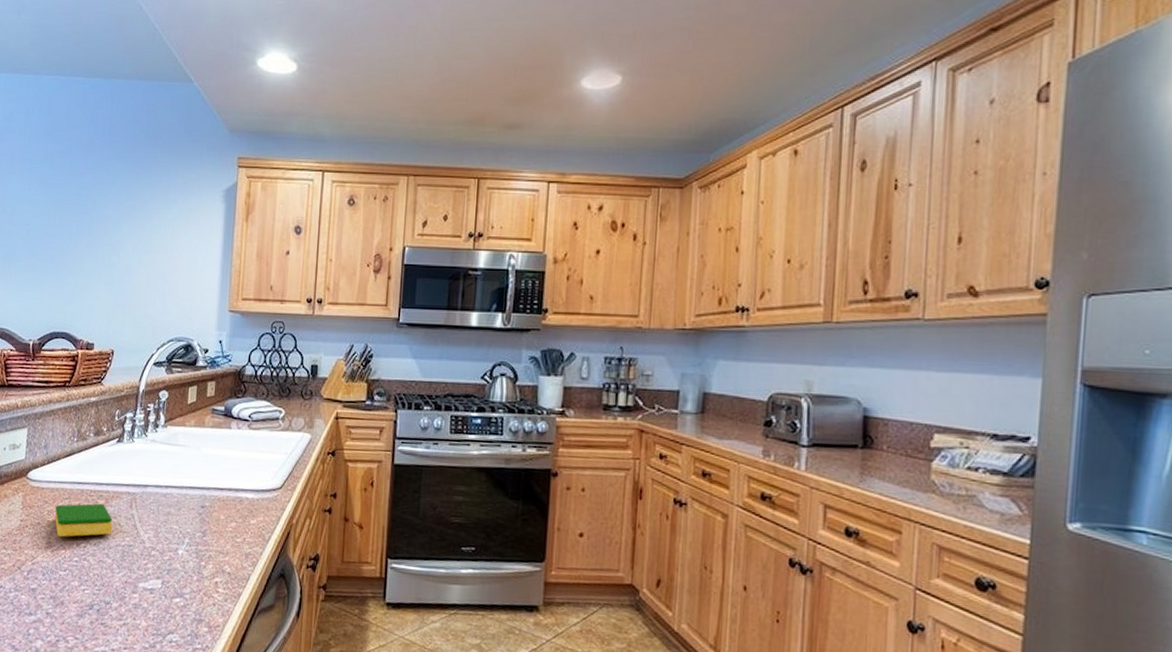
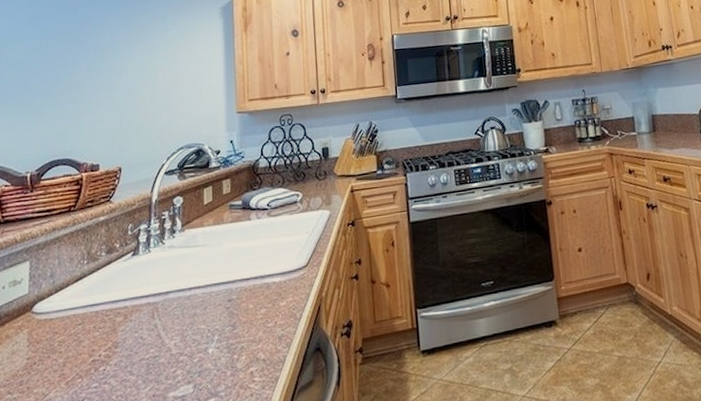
dish sponge: present [55,503,112,538] -> none [68,320,134,366]

